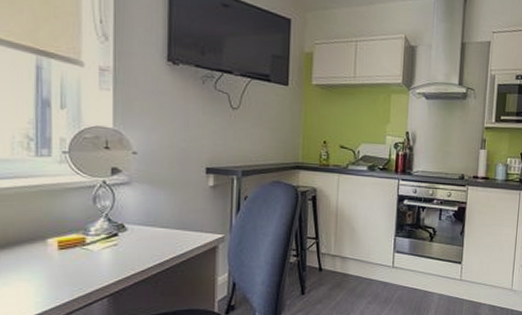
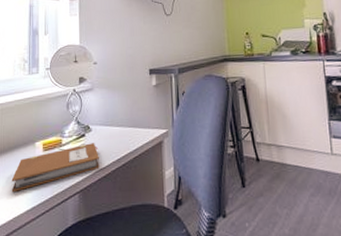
notebook: none [11,244,136,295] -> present [11,143,99,193]

